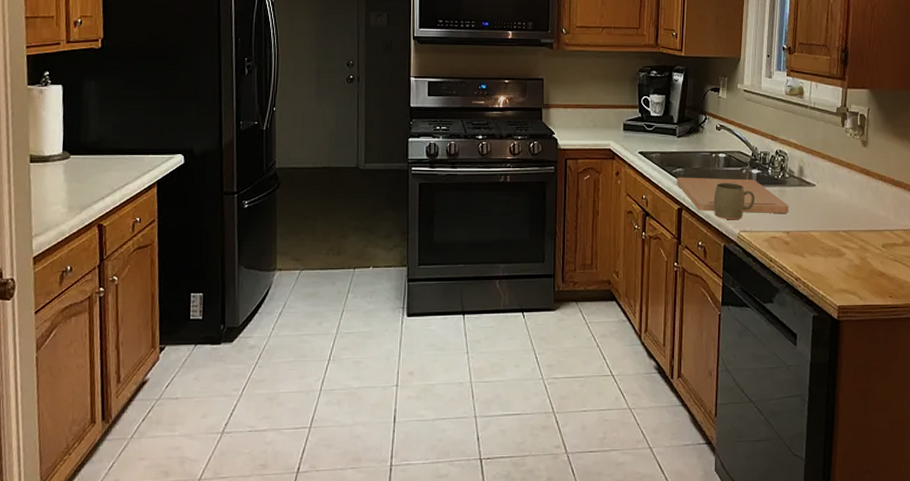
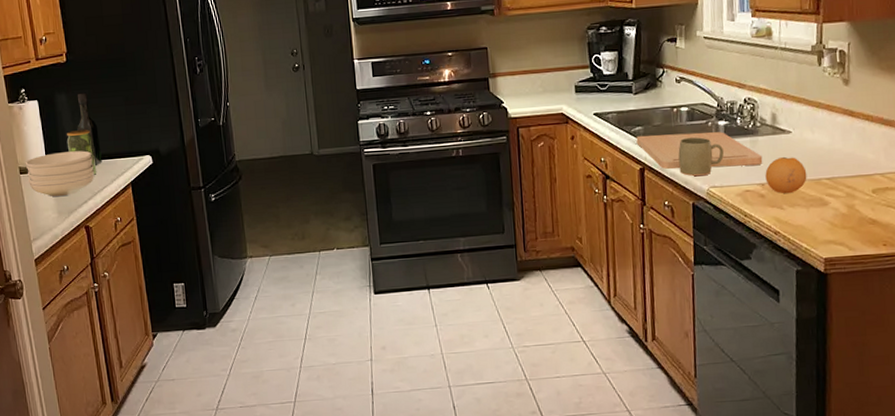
bowl: none [38,143,118,191] -> present [25,150,95,197]
jar: none [89,121,120,170] -> present [66,130,97,175]
bottle: none [103,82,128,161] -> present [77,92,102,166]
fruit: none [790,207,827,243] -> present [765,156,807,194]

